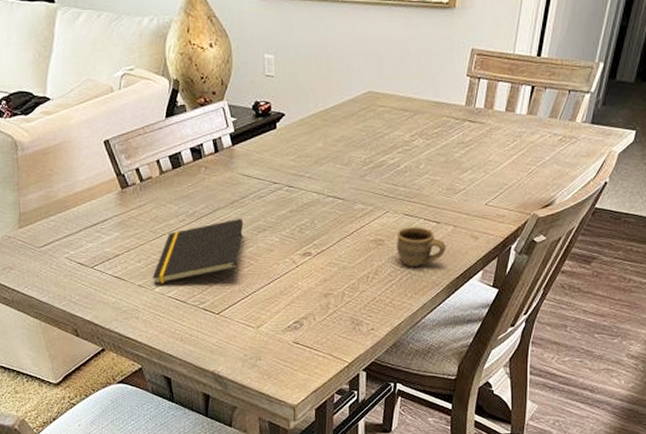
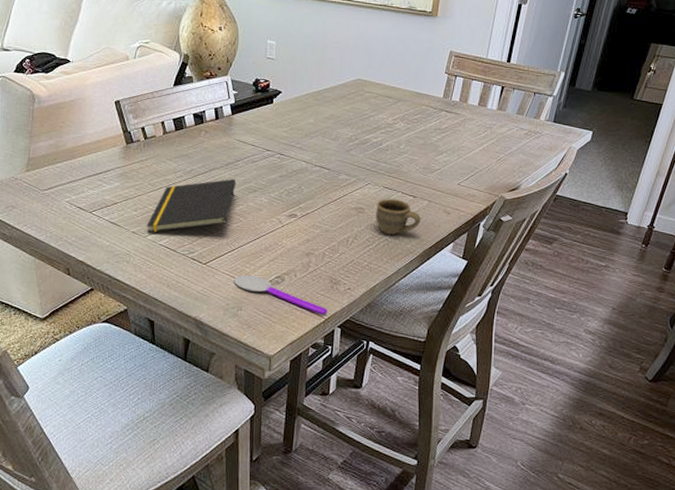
spoon: none [250,322,351,359] -> present [234,274,327,315]

